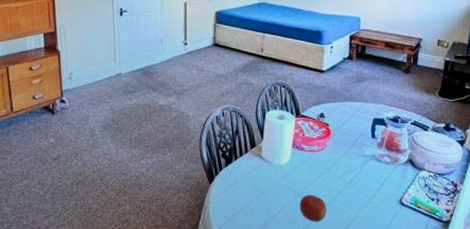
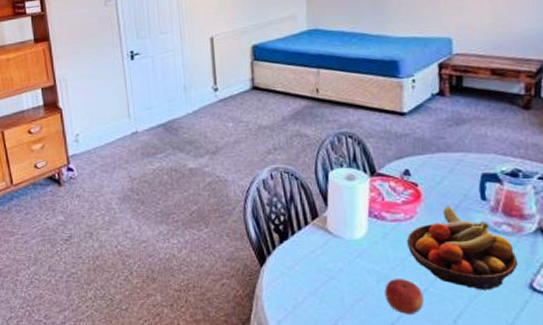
fruit bowl: none [318,141,393,204] -> present [407,205,519,290]

